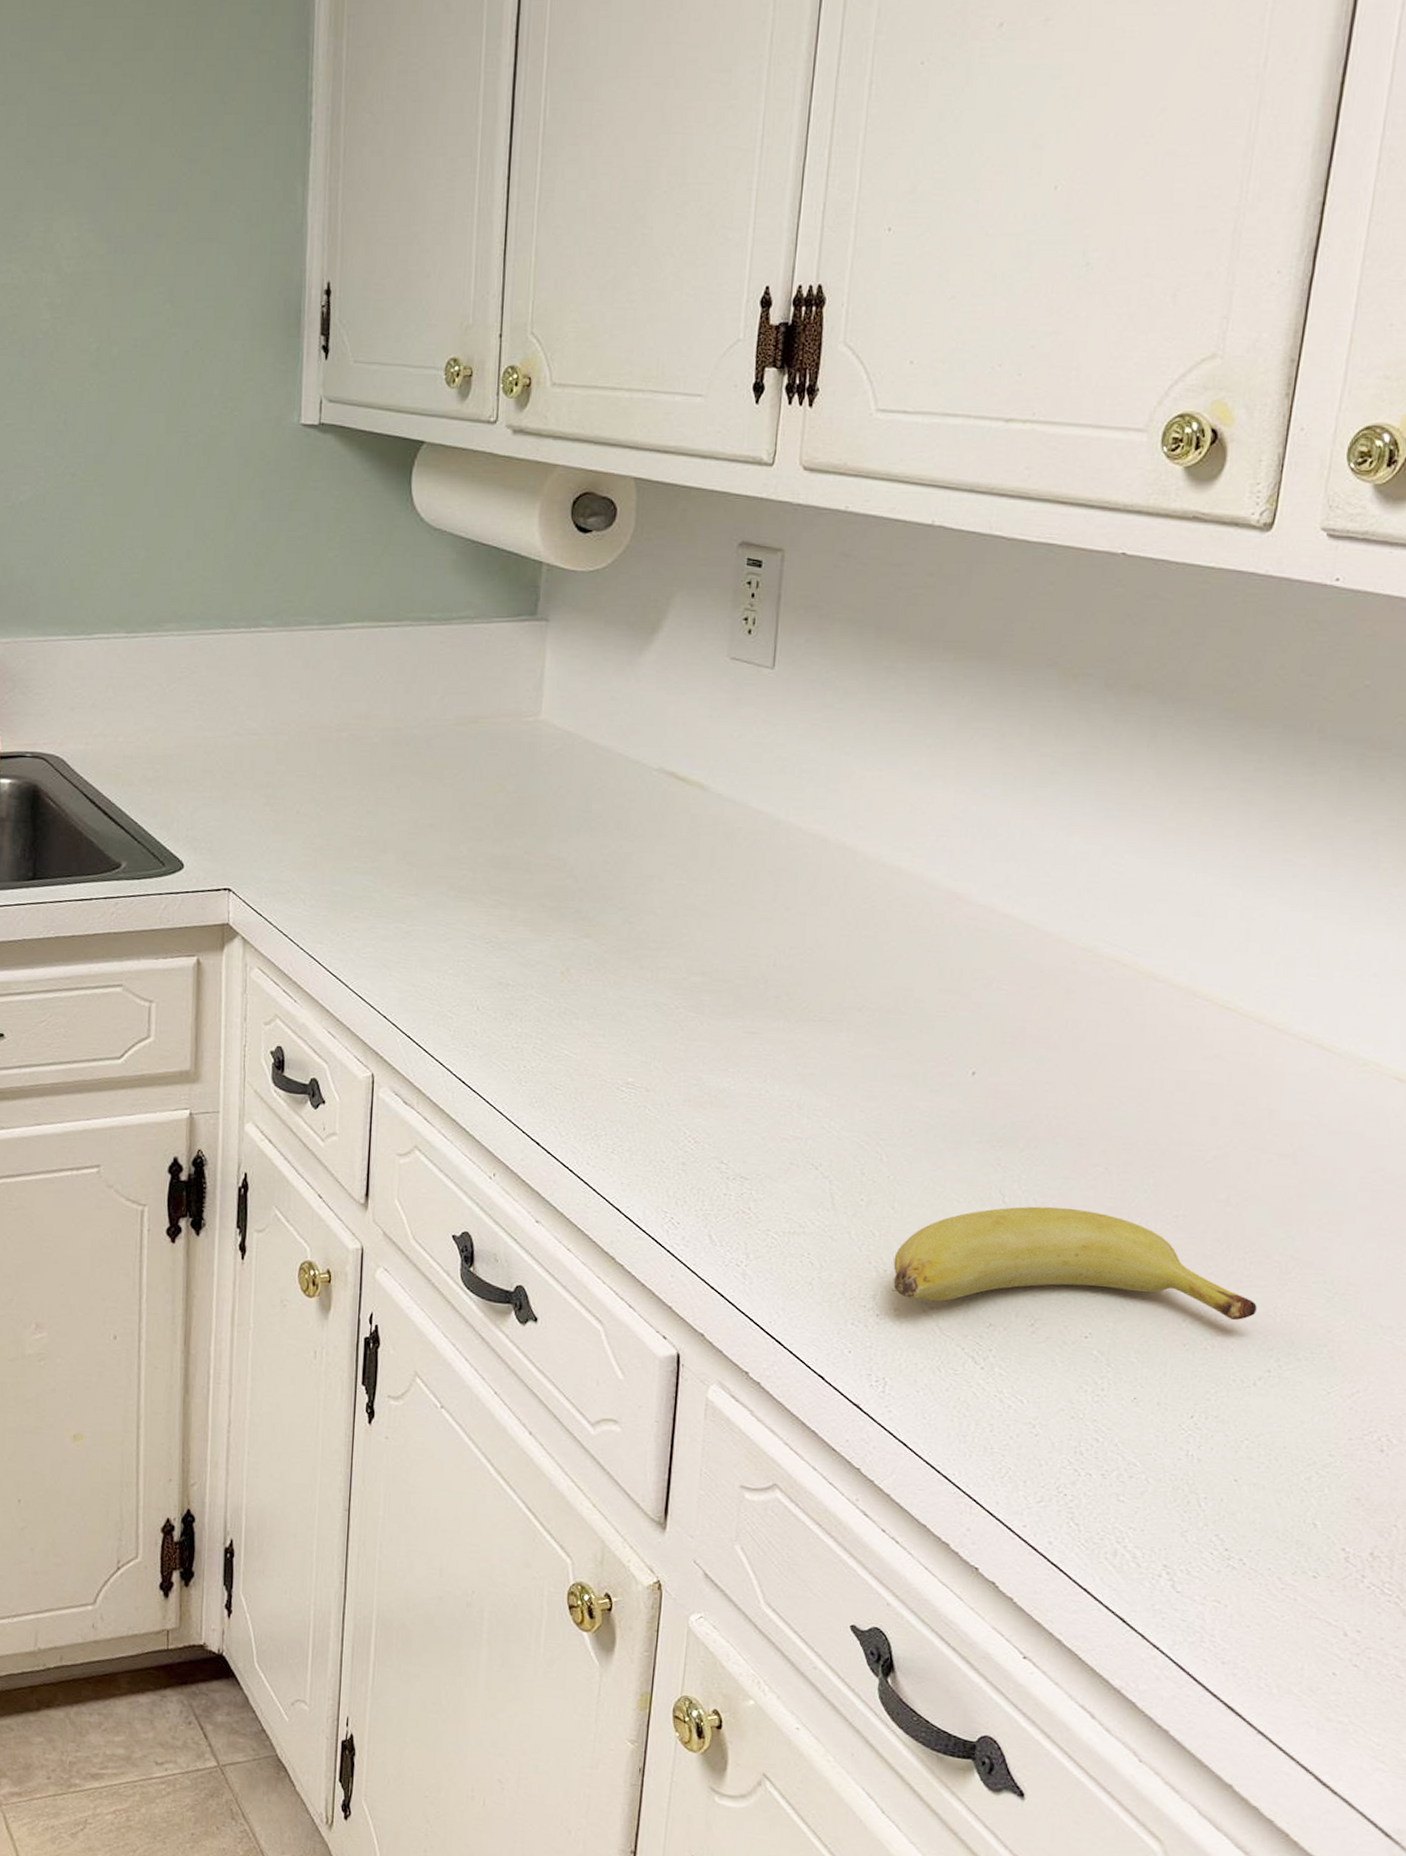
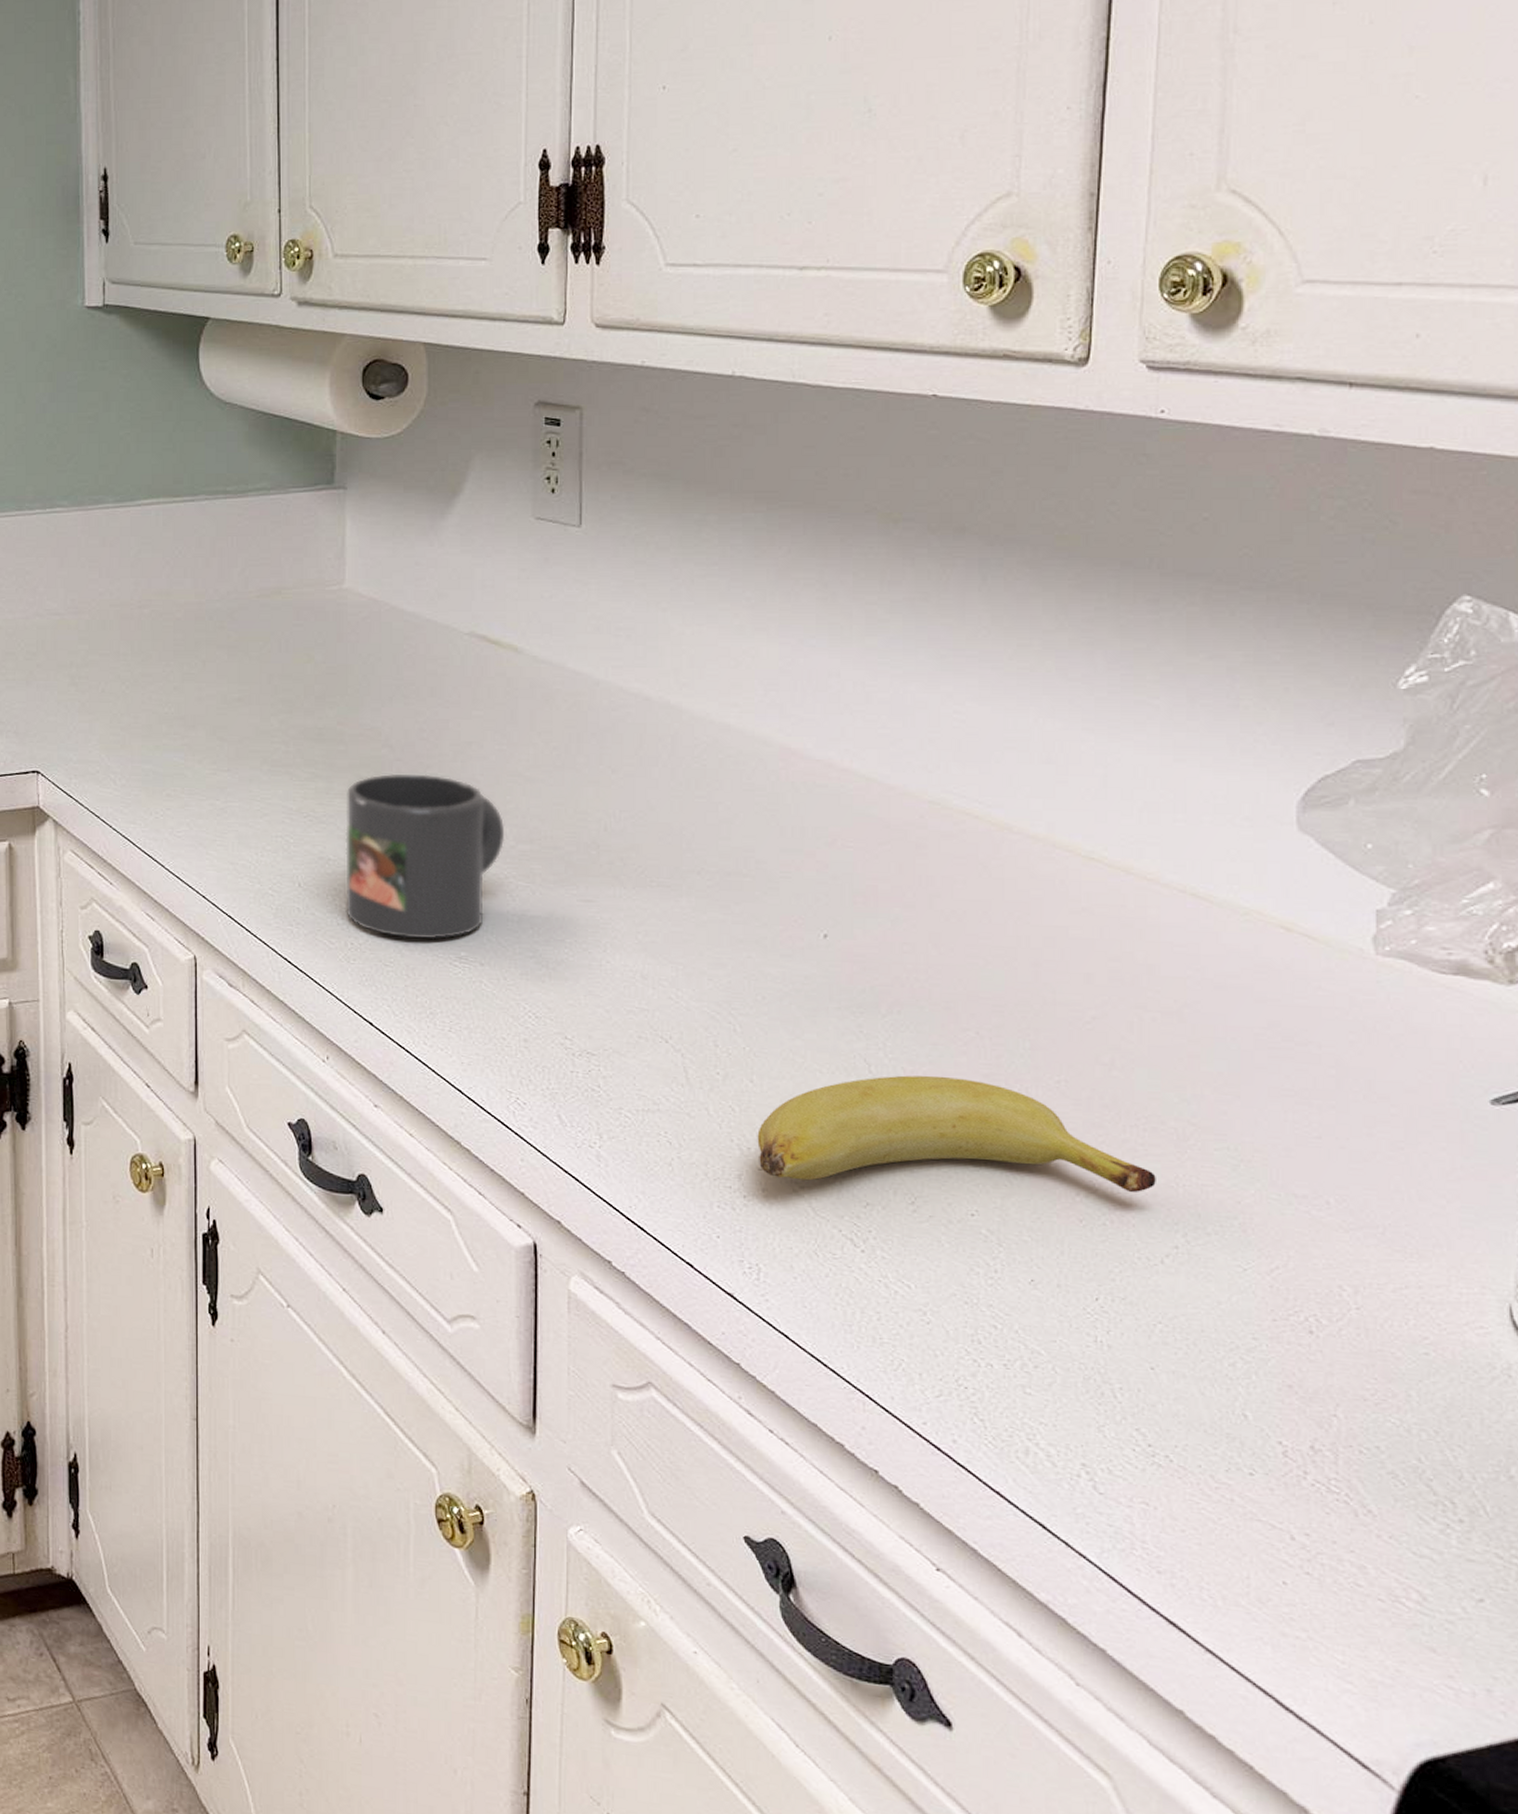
mug: none [521,904,679,1065] -> present [345,774,505,940]

